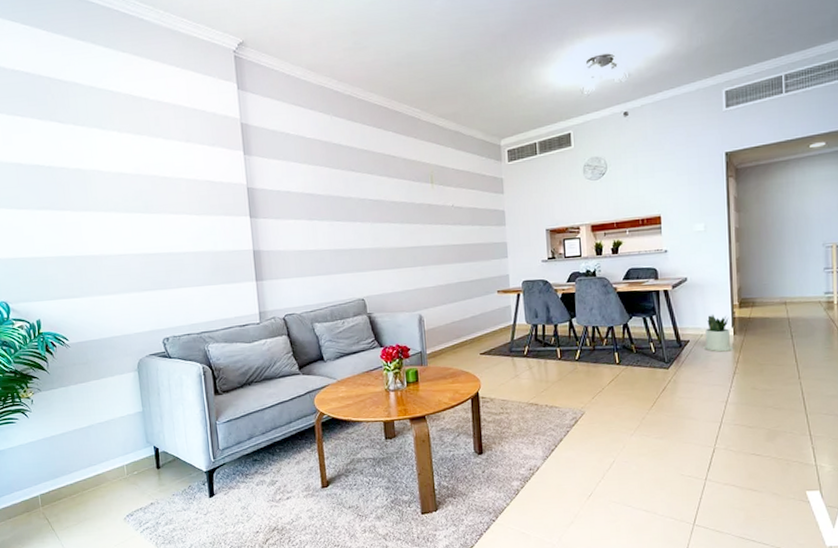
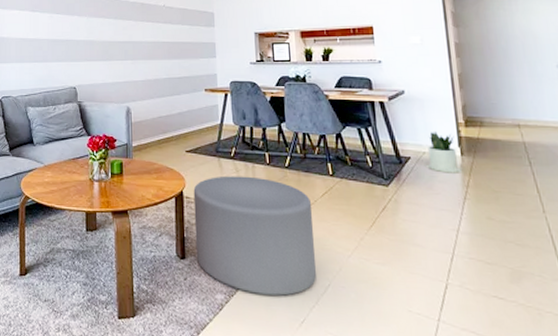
pouf: none [488,372,603,477] -> present [193,176,317,296]

